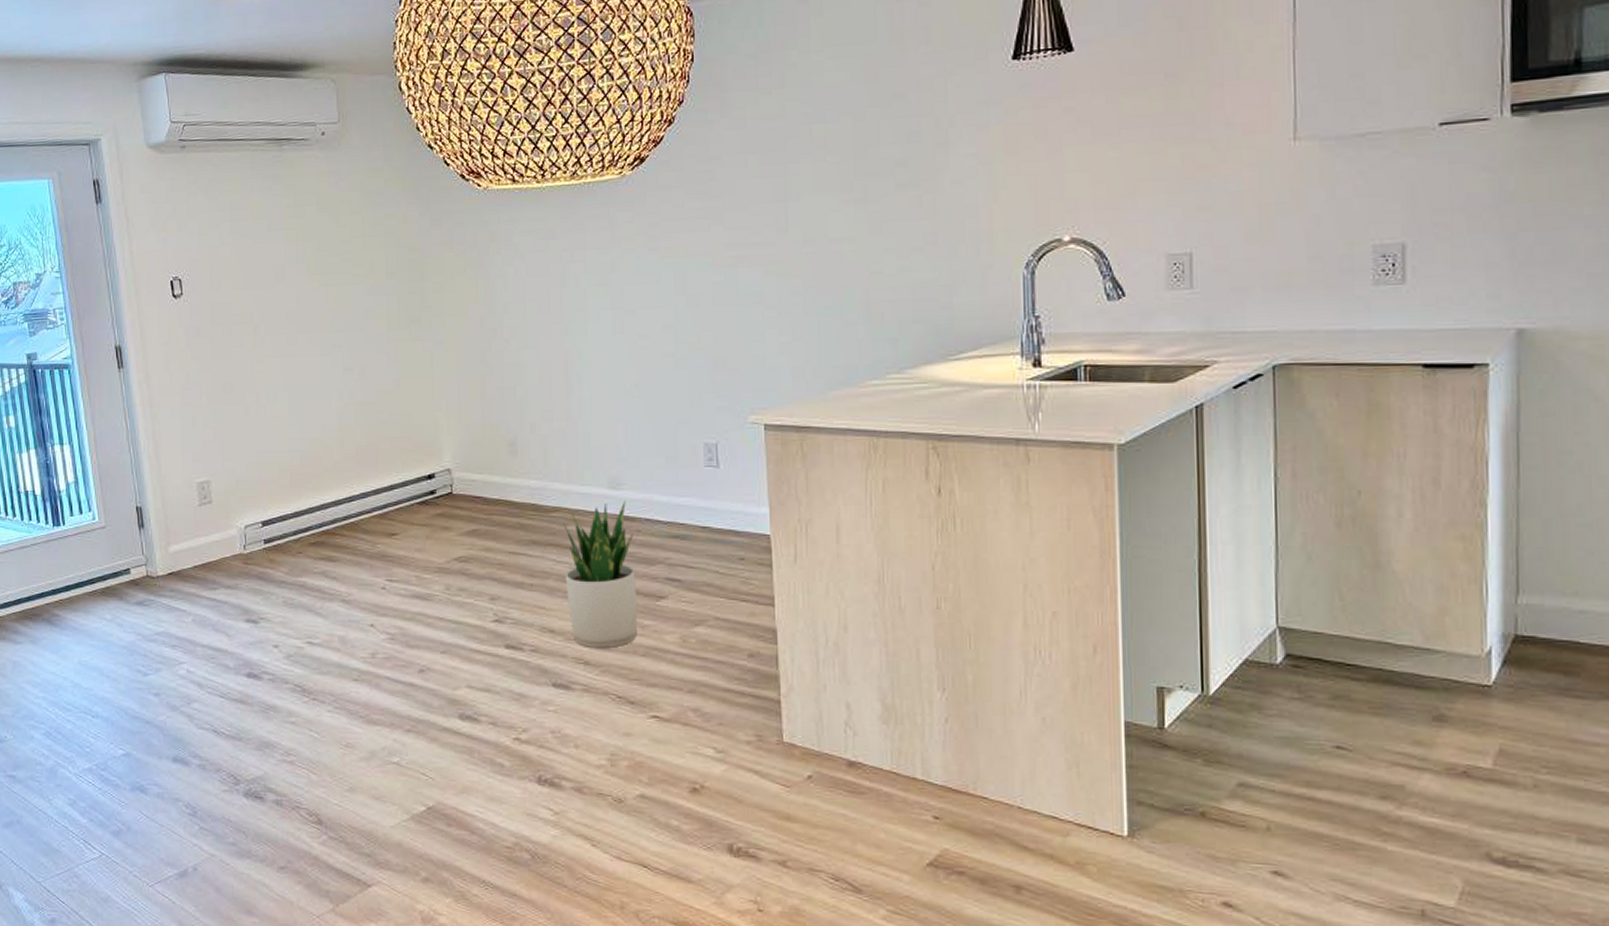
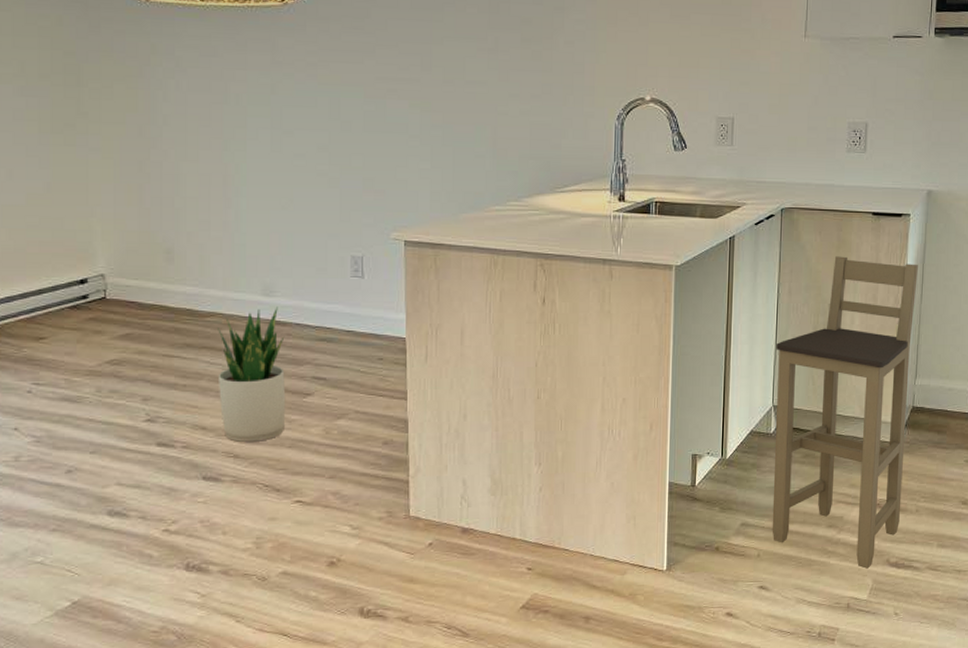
bar stool: none [1278,425,1510,863] -> present [772,256,919,569]

